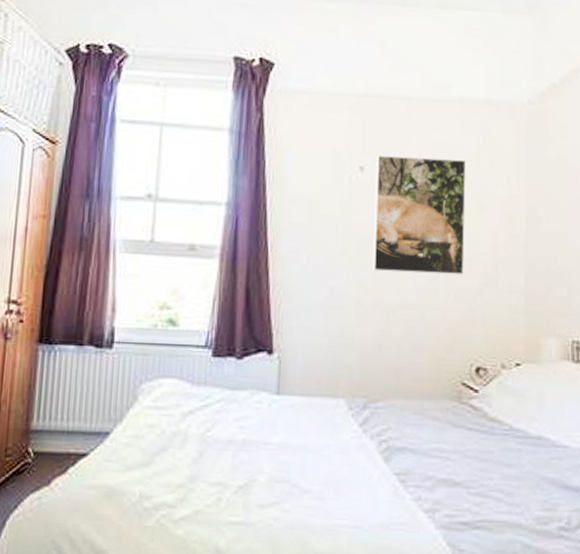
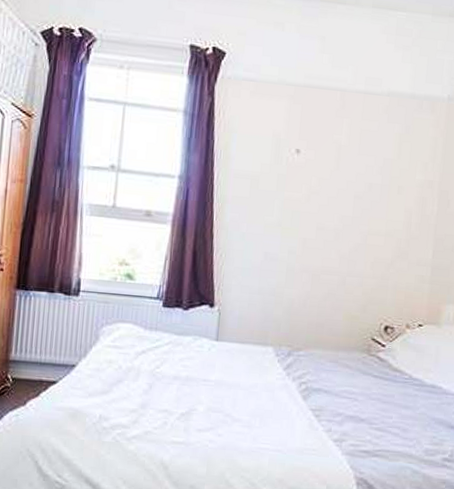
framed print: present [372,156,467,275] -> none [302,140,390,248]

